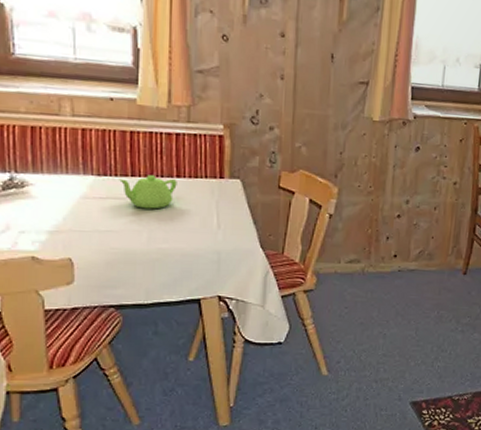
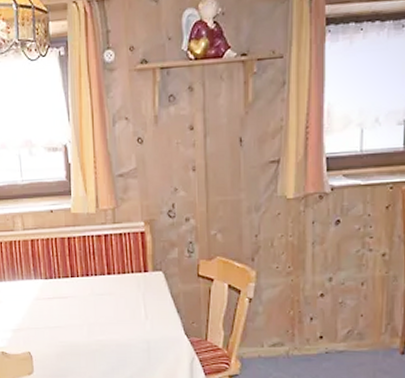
teapot: present [119,175,177,209] -> none [62,275,109,305]

